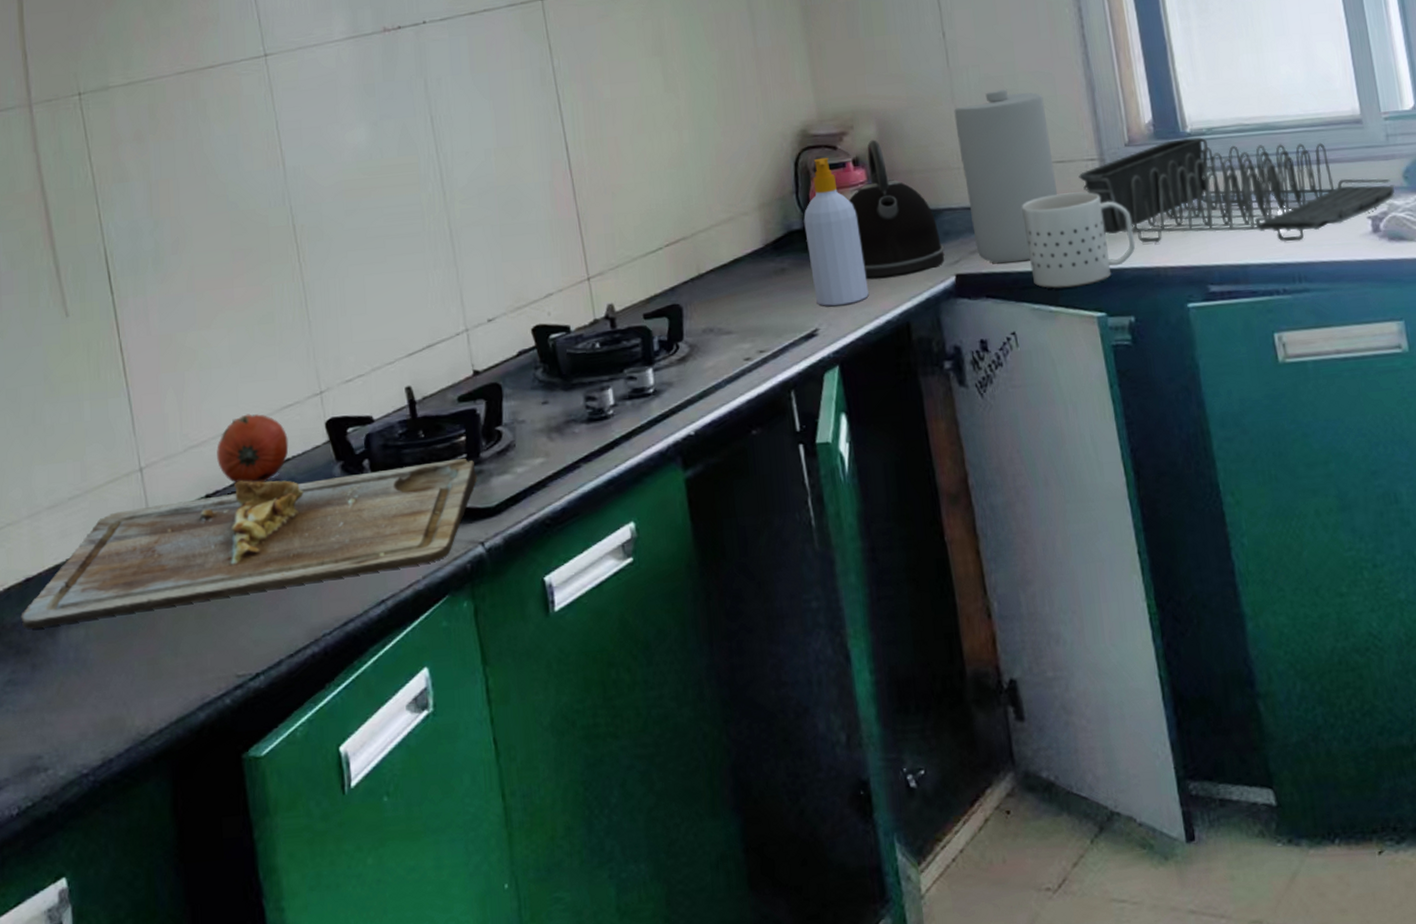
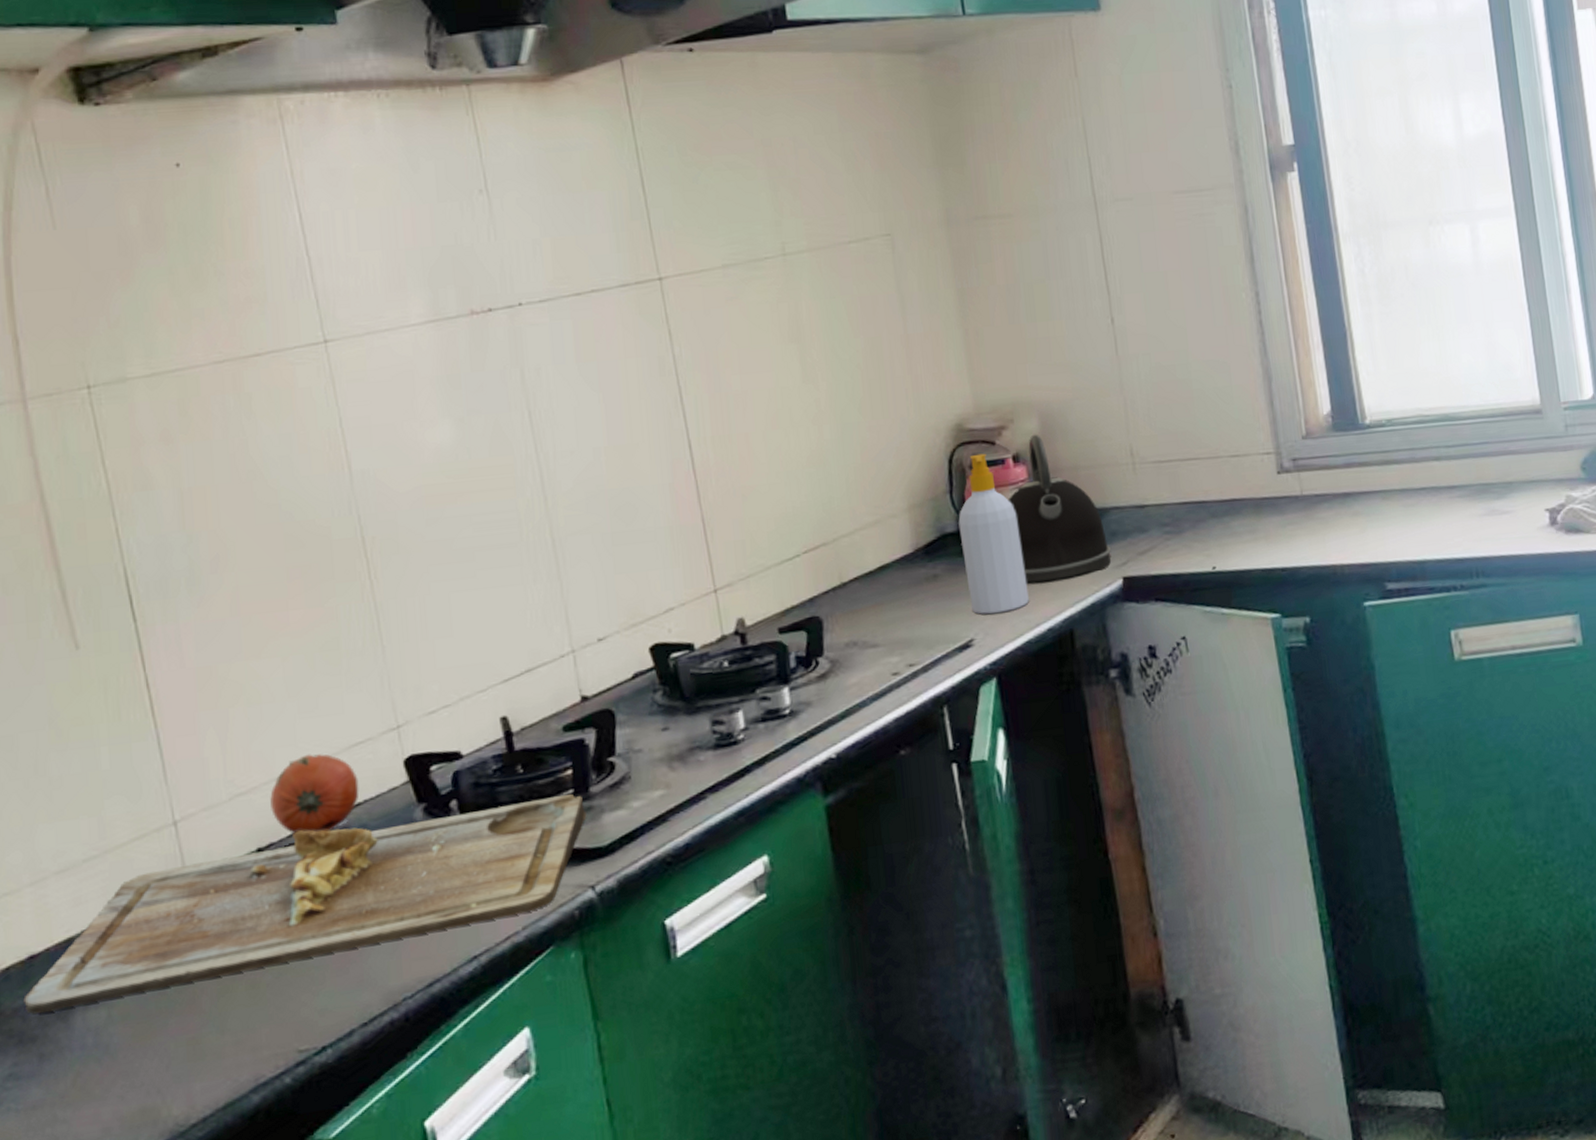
paper towel holder: present [954,89,1058,263] -> none [1122,379,1232,565]
mug: present [1021,192,1136,289] -> none [1193,487,1312,591]
dish rack: present [1078,137,1395,244] -> none [1254,429,1573,541]

